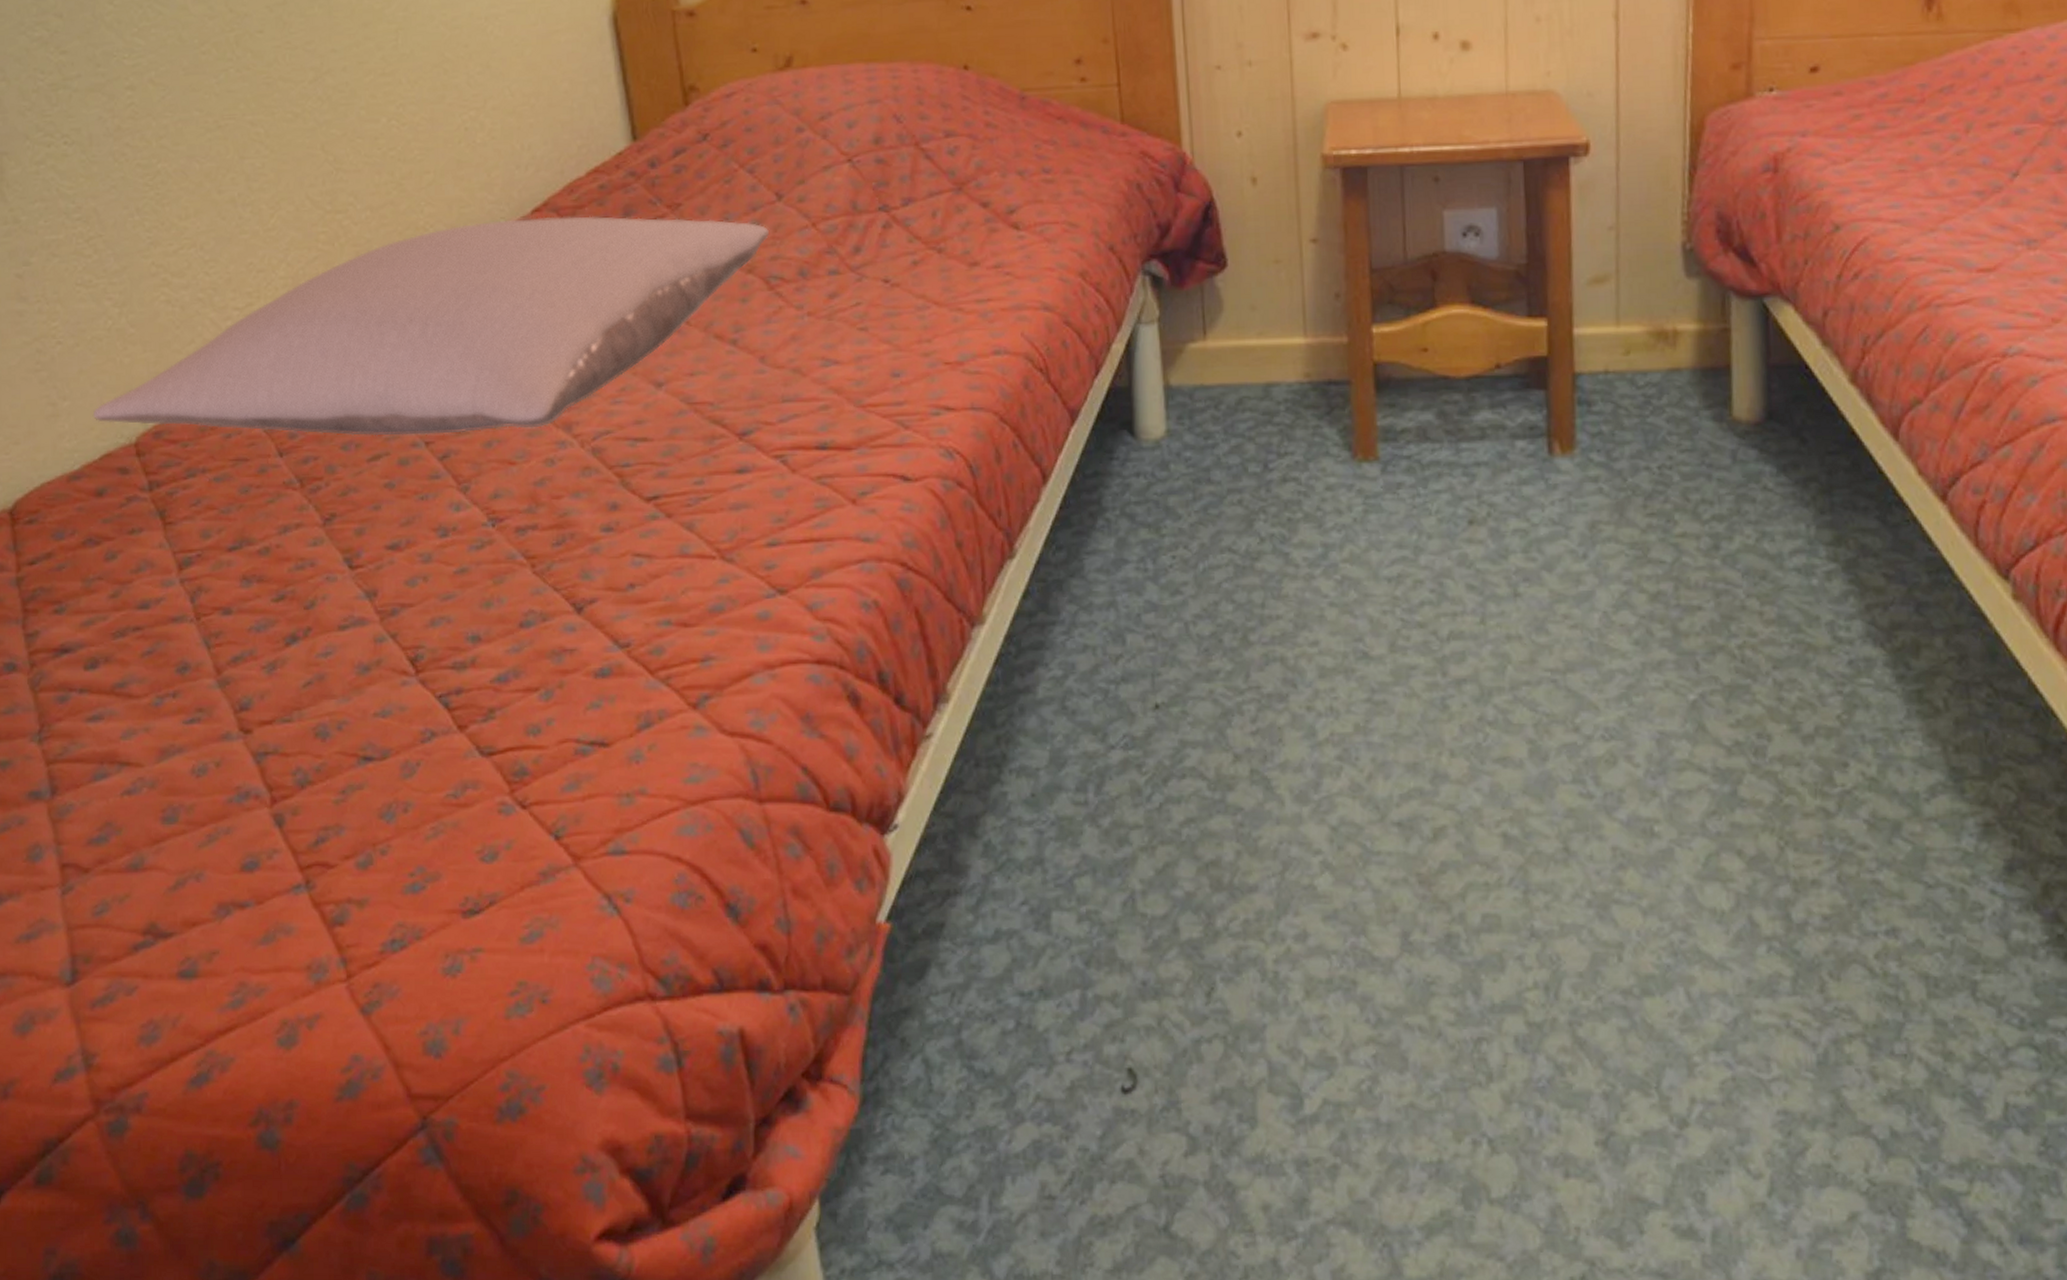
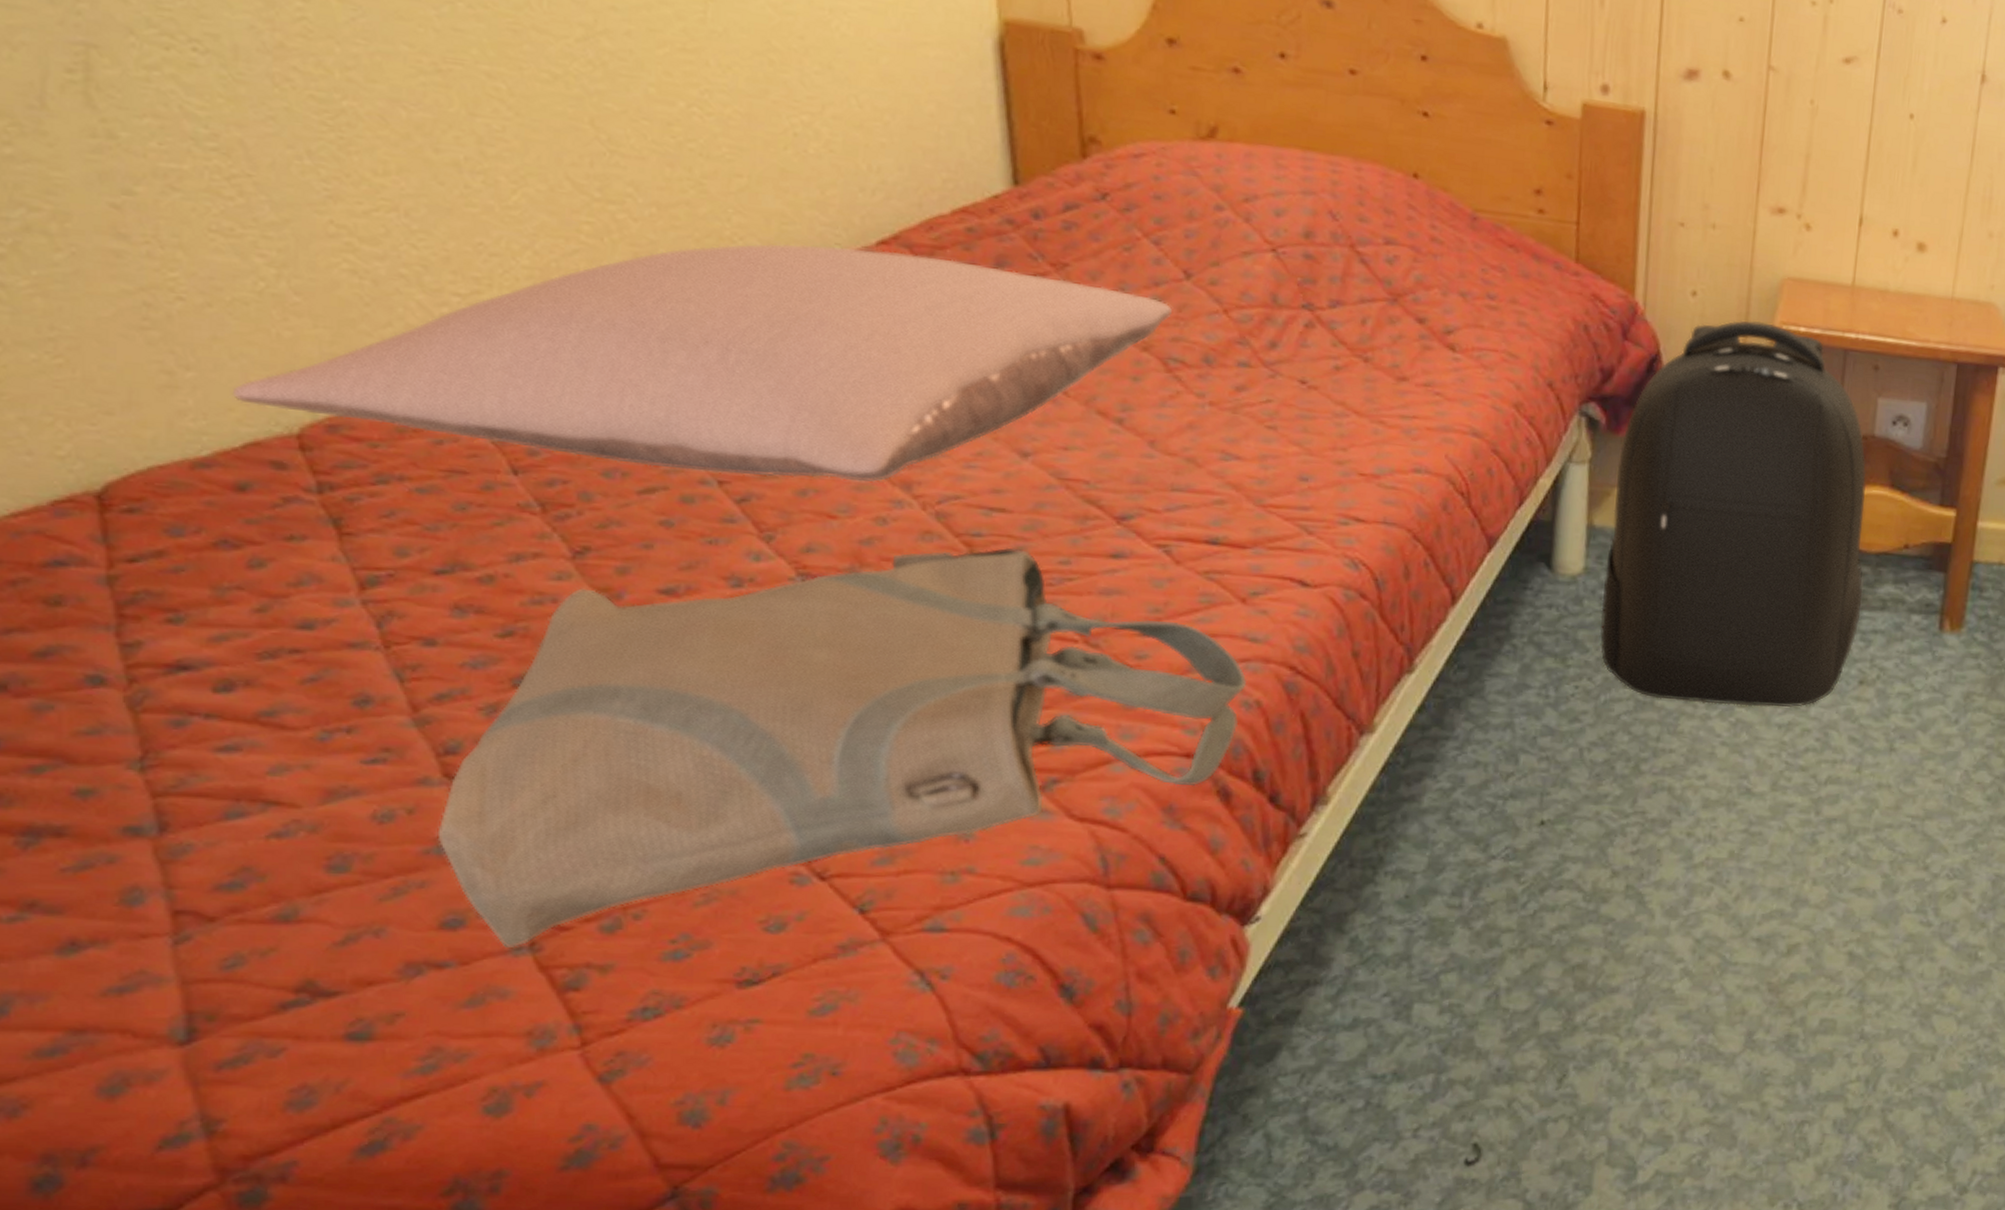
tote bag: none [237,474,865,887] -> present [437,547,1248,949]
backpack: none [1186,151,1460,562] -> present [1600,320,1867,708]

